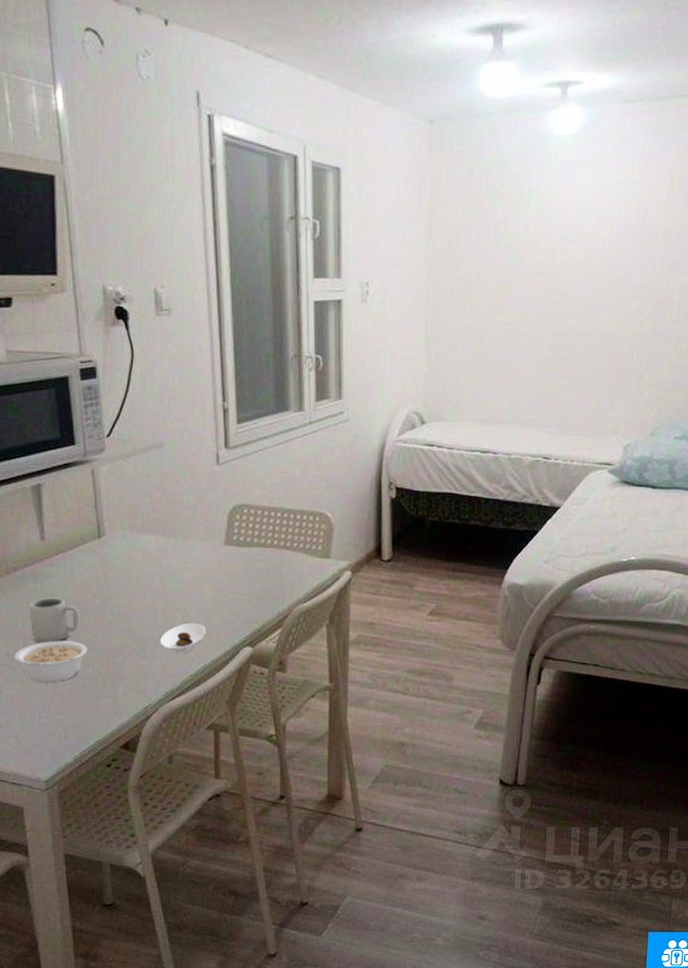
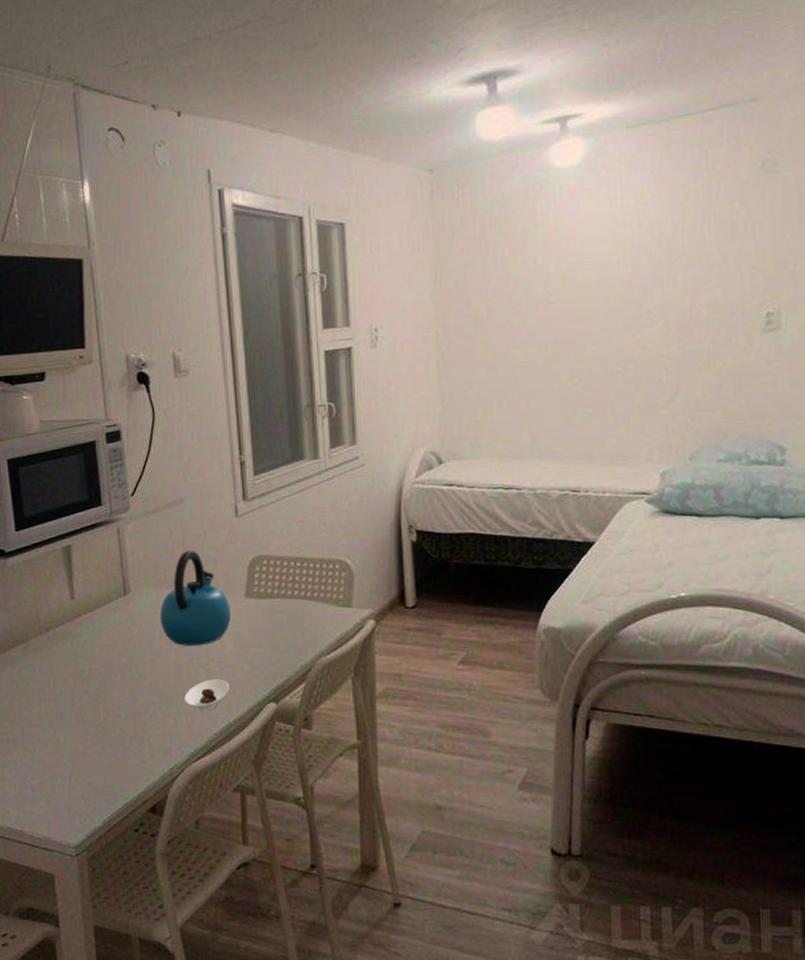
legume: present [15,641,88,683] -> none [46,700,115,744]
cup: present [29,597,78,643] -> none [60,656,106,703]
kettle: none [136,496,210,590] -> present [159,551,232,646]

